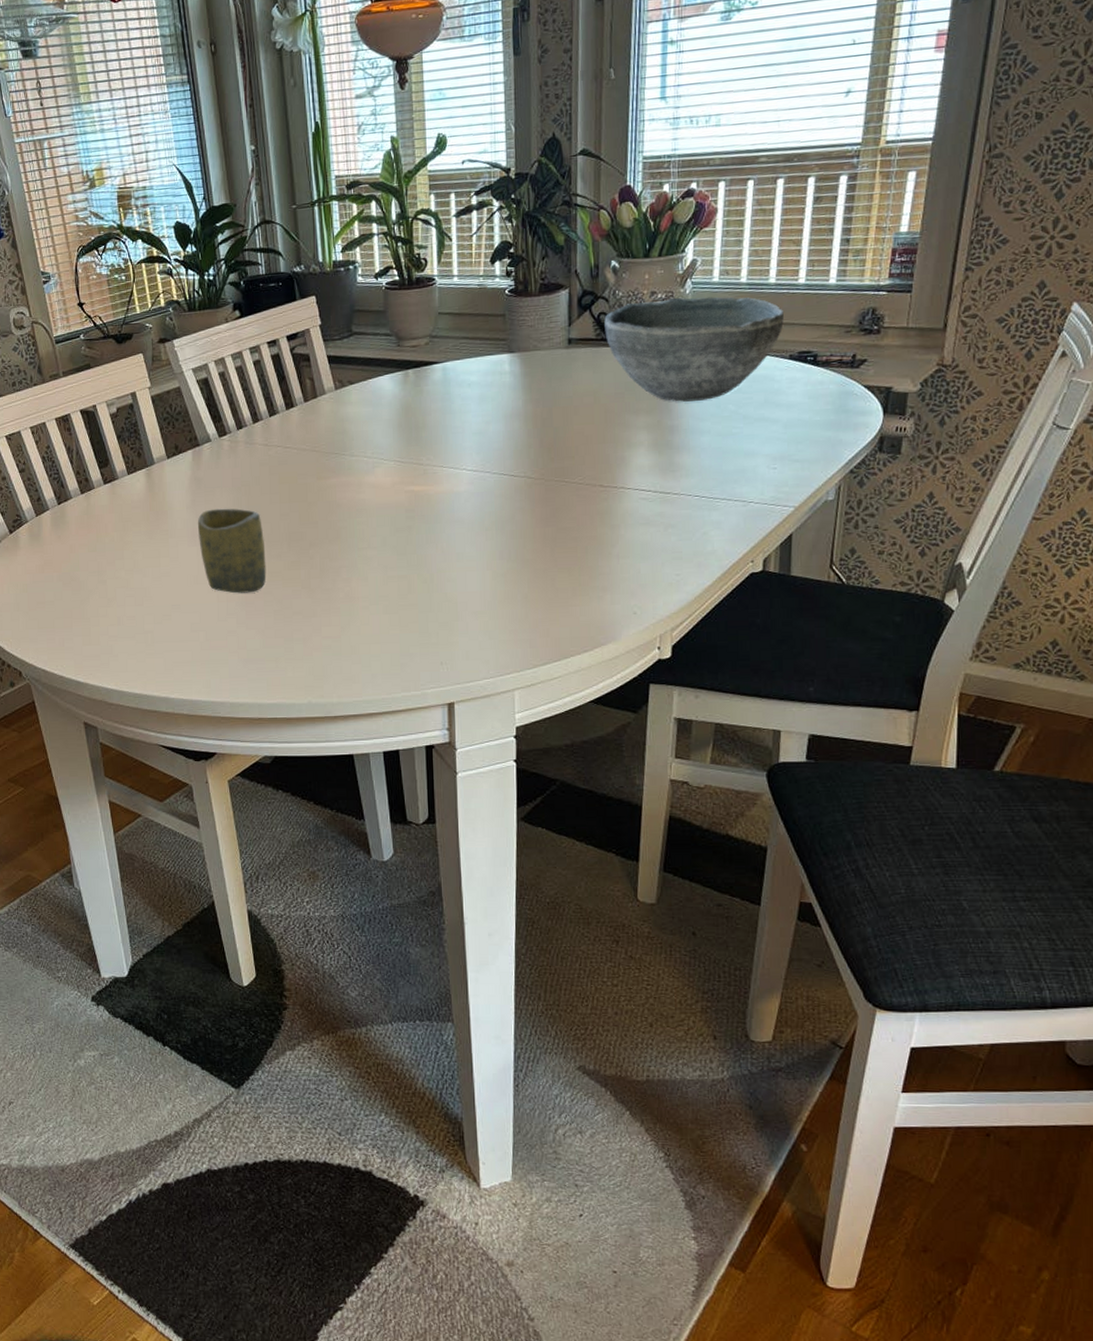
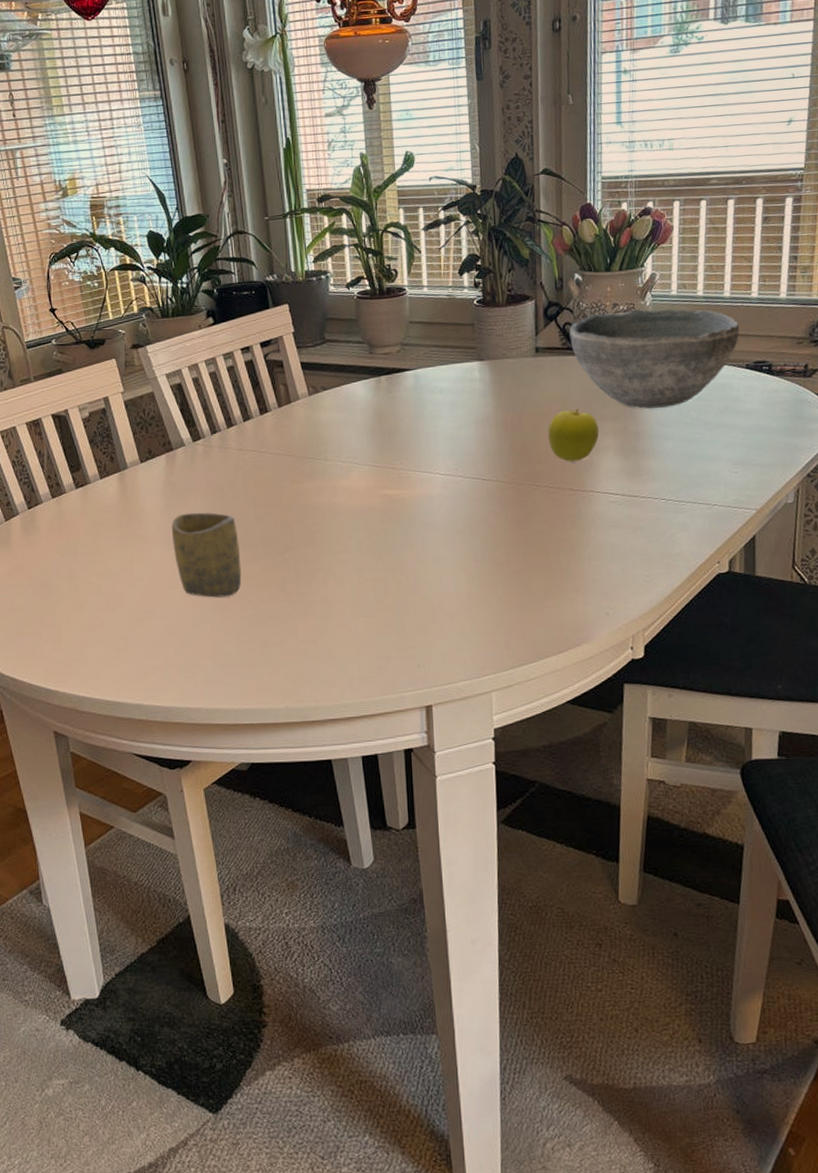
fruit: none [579,403,632,457] -> present [548,409,599,462]

